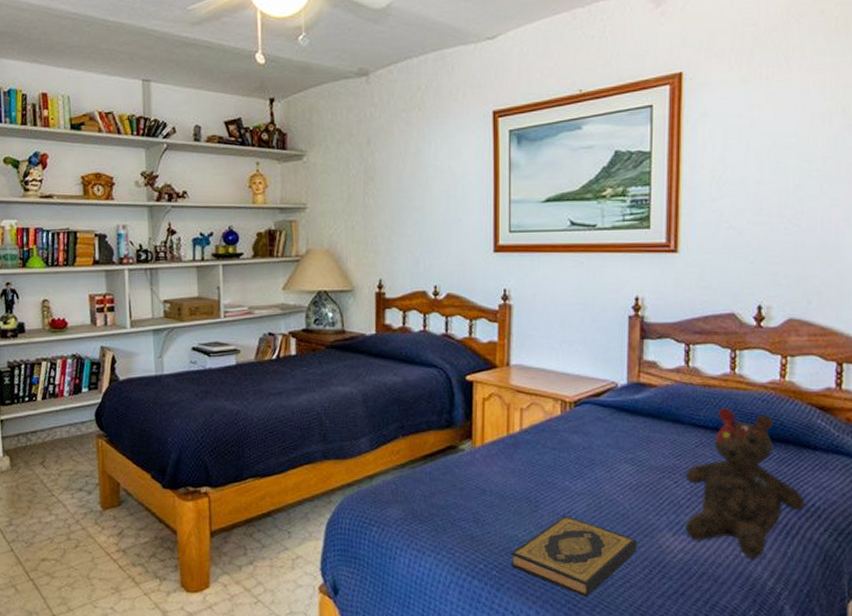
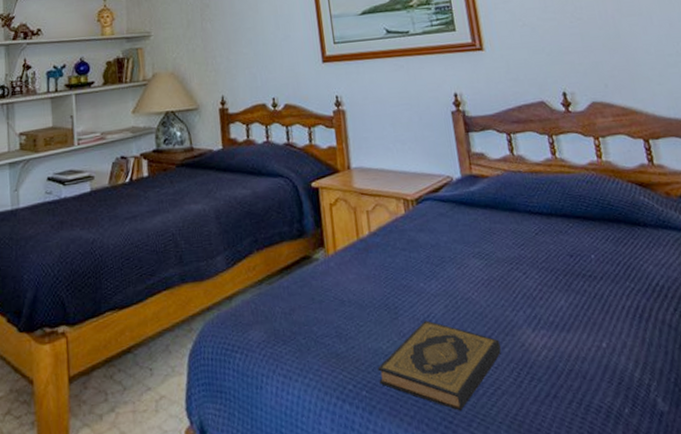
teddy bear: present [685,408,805,559] -> none [532,192,650,349]

